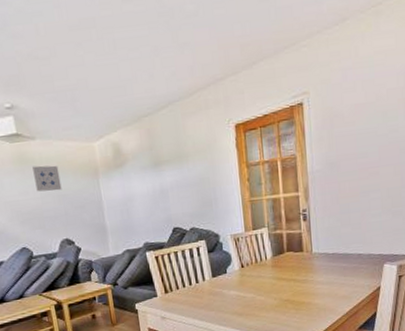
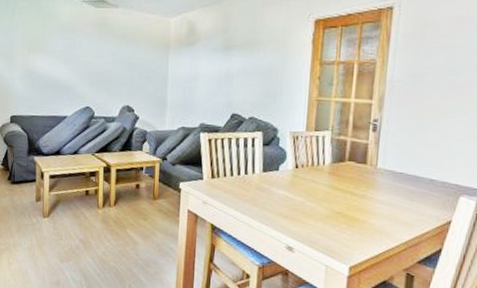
wall art: present [32,165,62,192] -> none [110,32,134,59]

